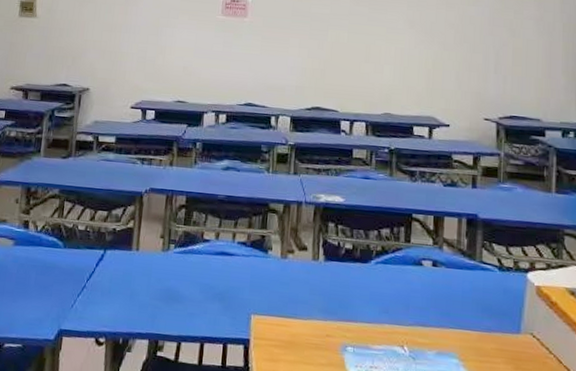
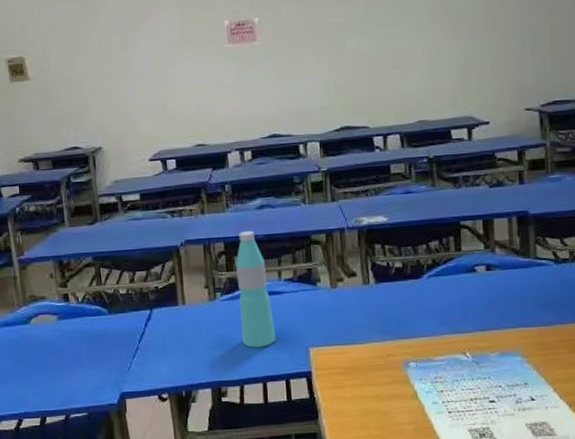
water bottle: none [187,188,222,307] -> present [235,230,276,348]

